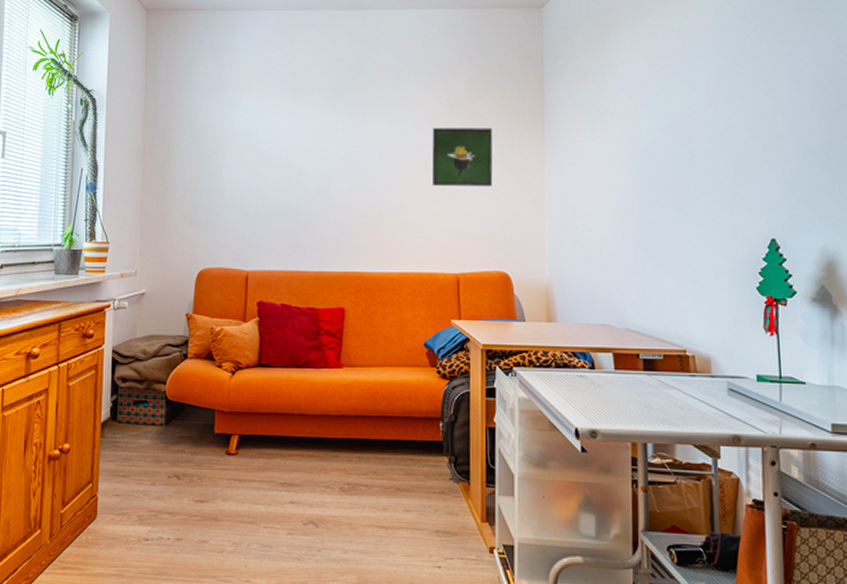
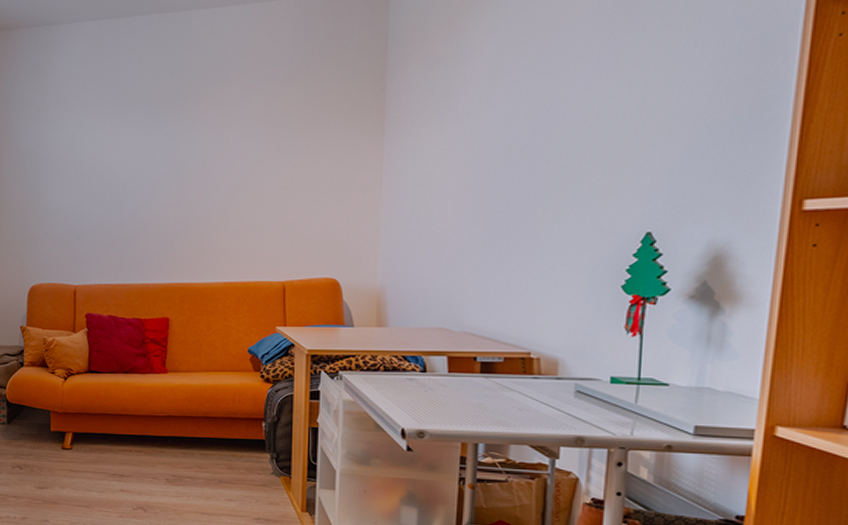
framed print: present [431,128,493,187] -> none [258,128,327,195]

